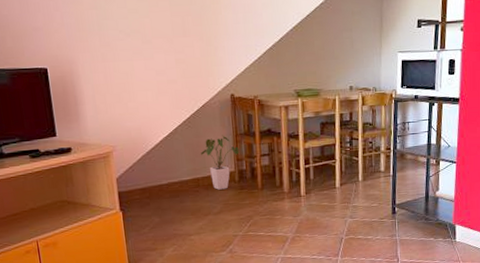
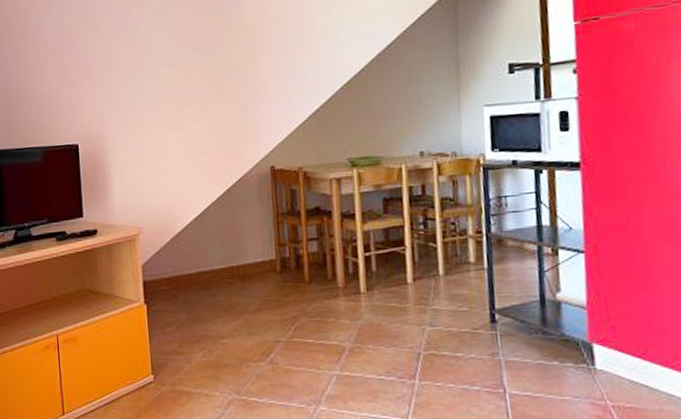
house plant: present [200,135,240,190] -> none [235,215,281,282]

